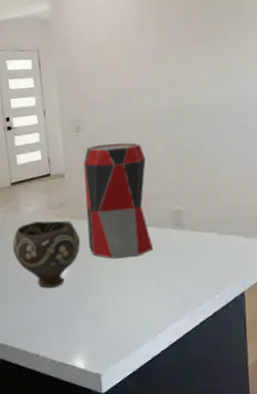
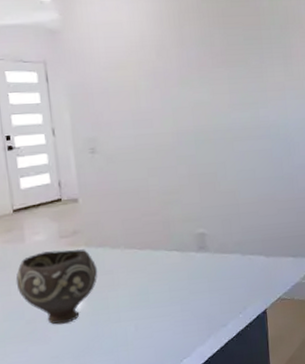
vase: present [83,142,154,259] -> none [100,165,177,287]

